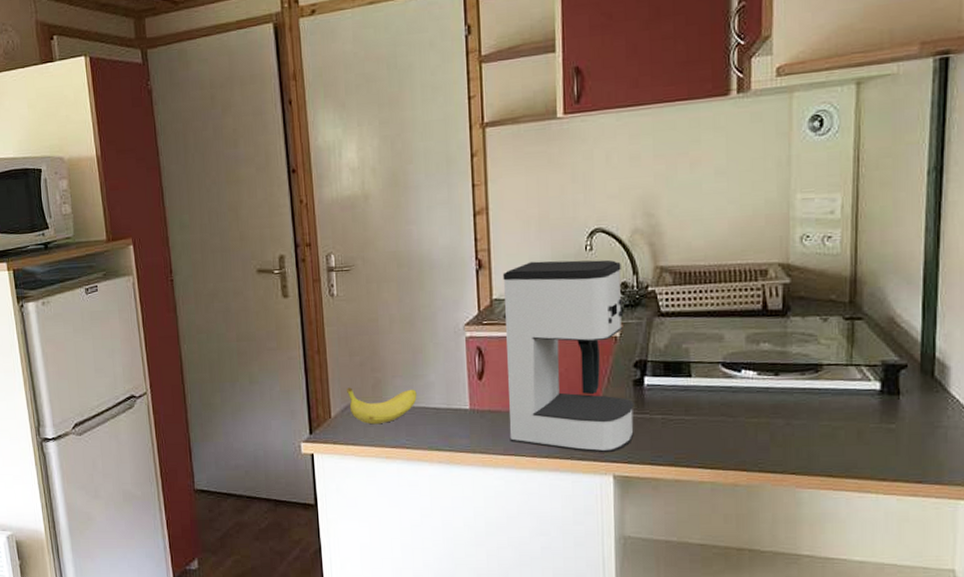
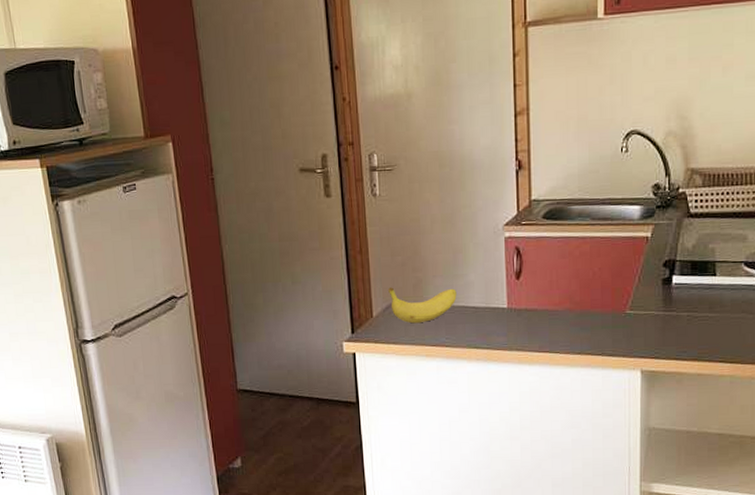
coffee maker: present [502,259,635,453] -> none [541,161,663,349]

